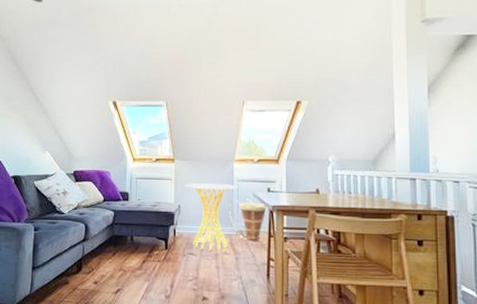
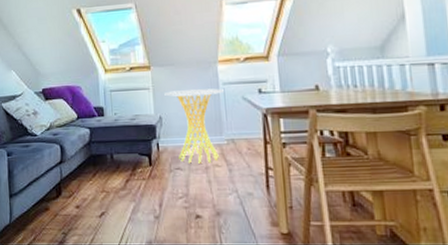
basket: present [228,198,266,242] -> none [215,102,259,151]

